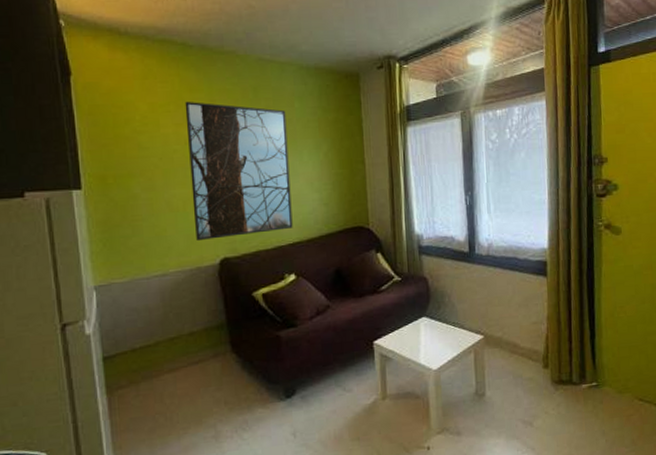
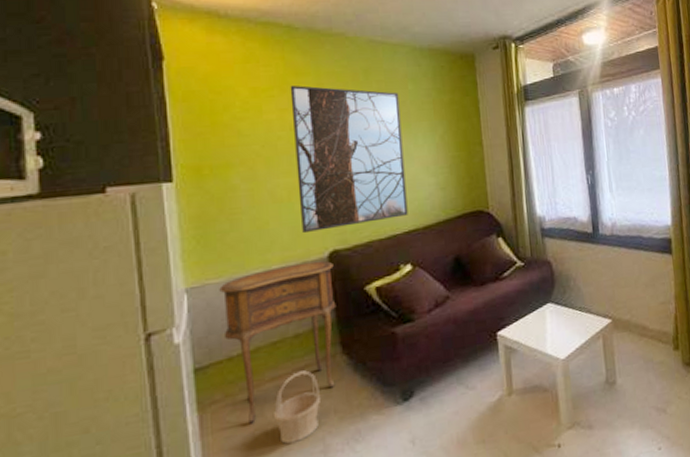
side table: none [123,267,227,409] -> present [219,260,336,424]
basket: none [171,365,212,428] -> present [273,370,320,444]

